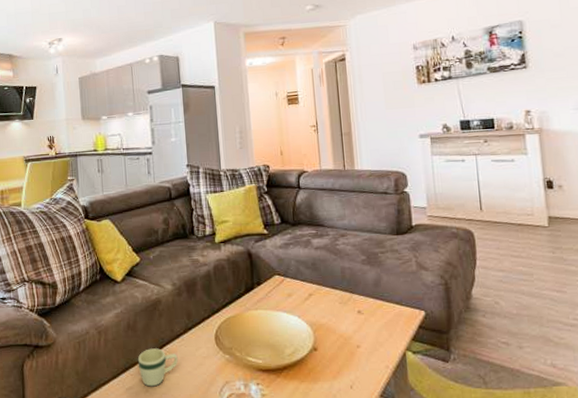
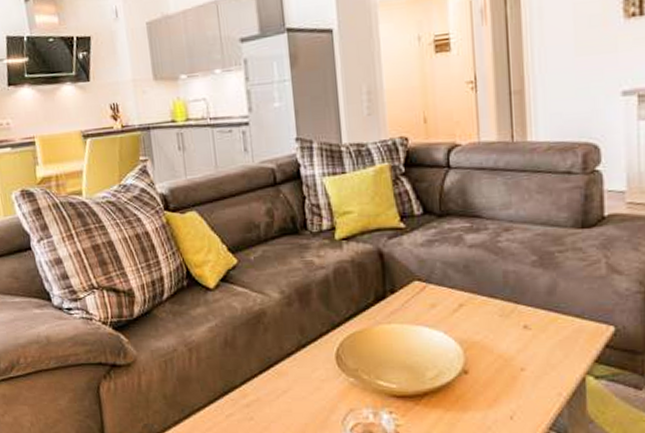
mug: present [137,348,178,387] -> none [238,369,290,414]

